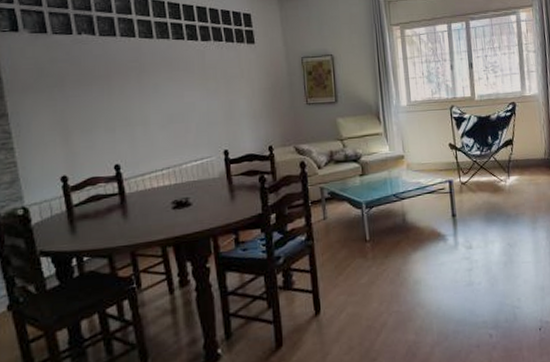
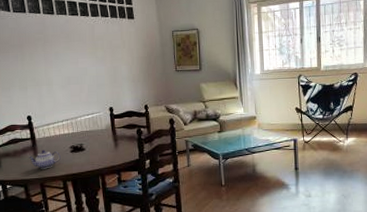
teapot: none [114,207,159,233] -> present [28,150,61,169]

